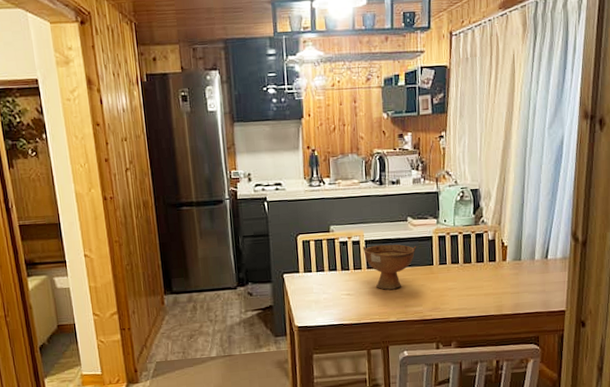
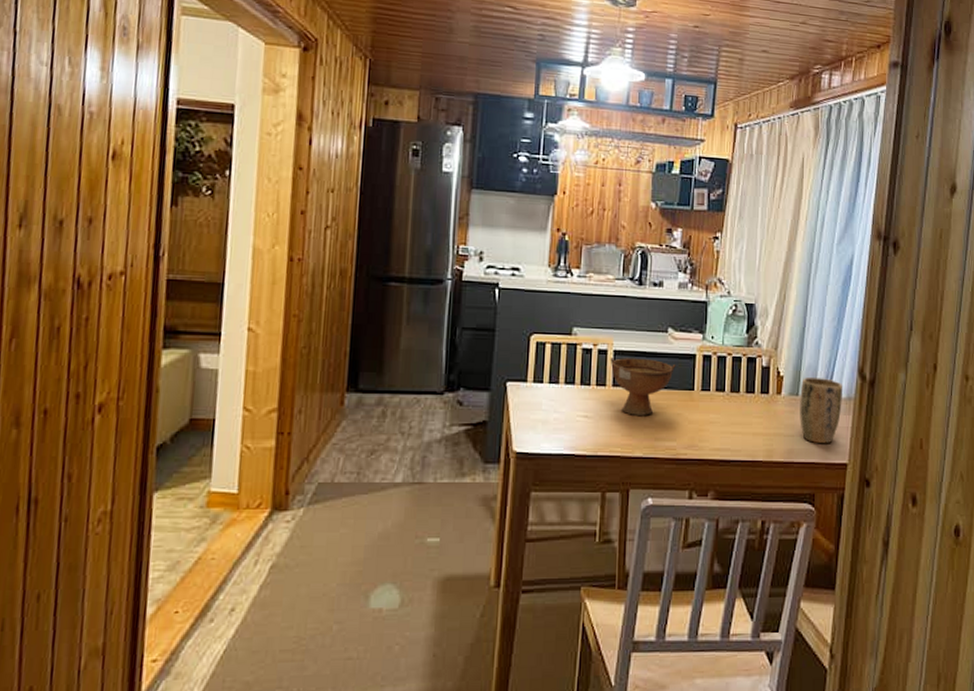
plant pot: none [522,243,560,297] -> present [800,376,843,444]

